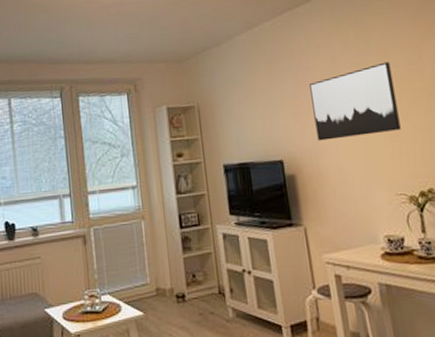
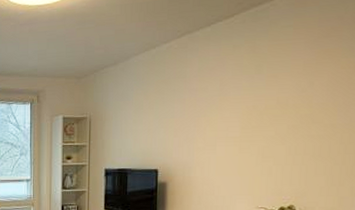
wall art: present [309,62,401,141] -> none [193,87,279,156]

